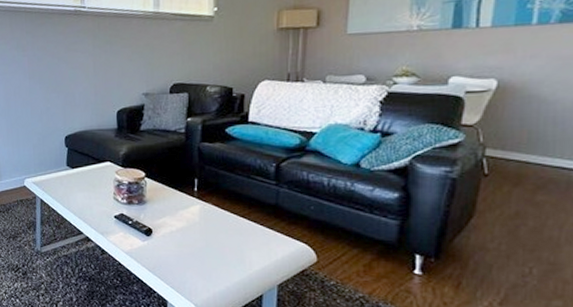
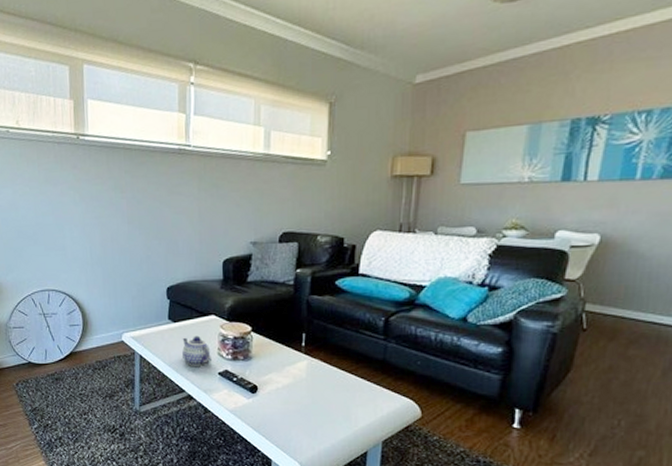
teapot: none [79,181,108,210] -> present [182,335,211,366]

